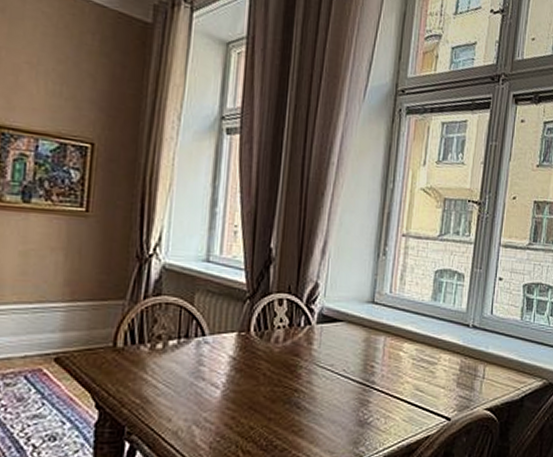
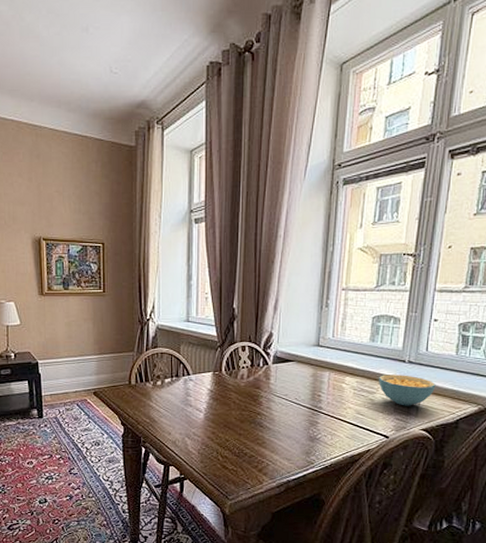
cereal bowl: none [440,341,501,380] -> present [379,375,436,406]

